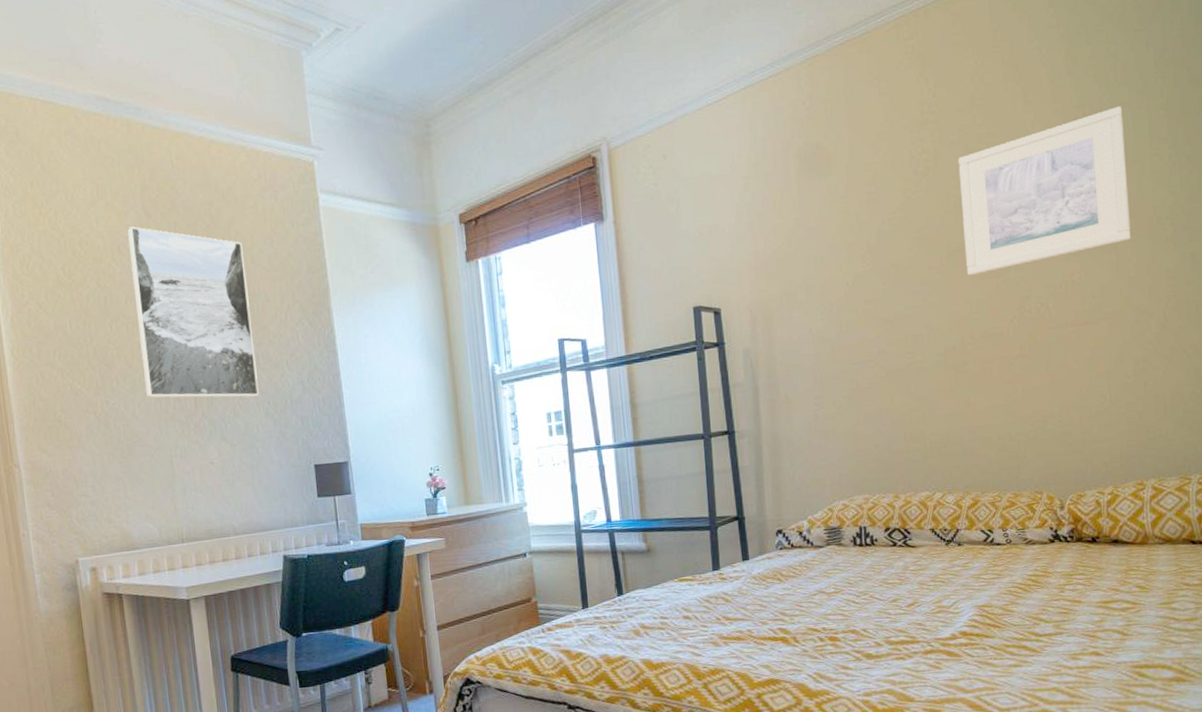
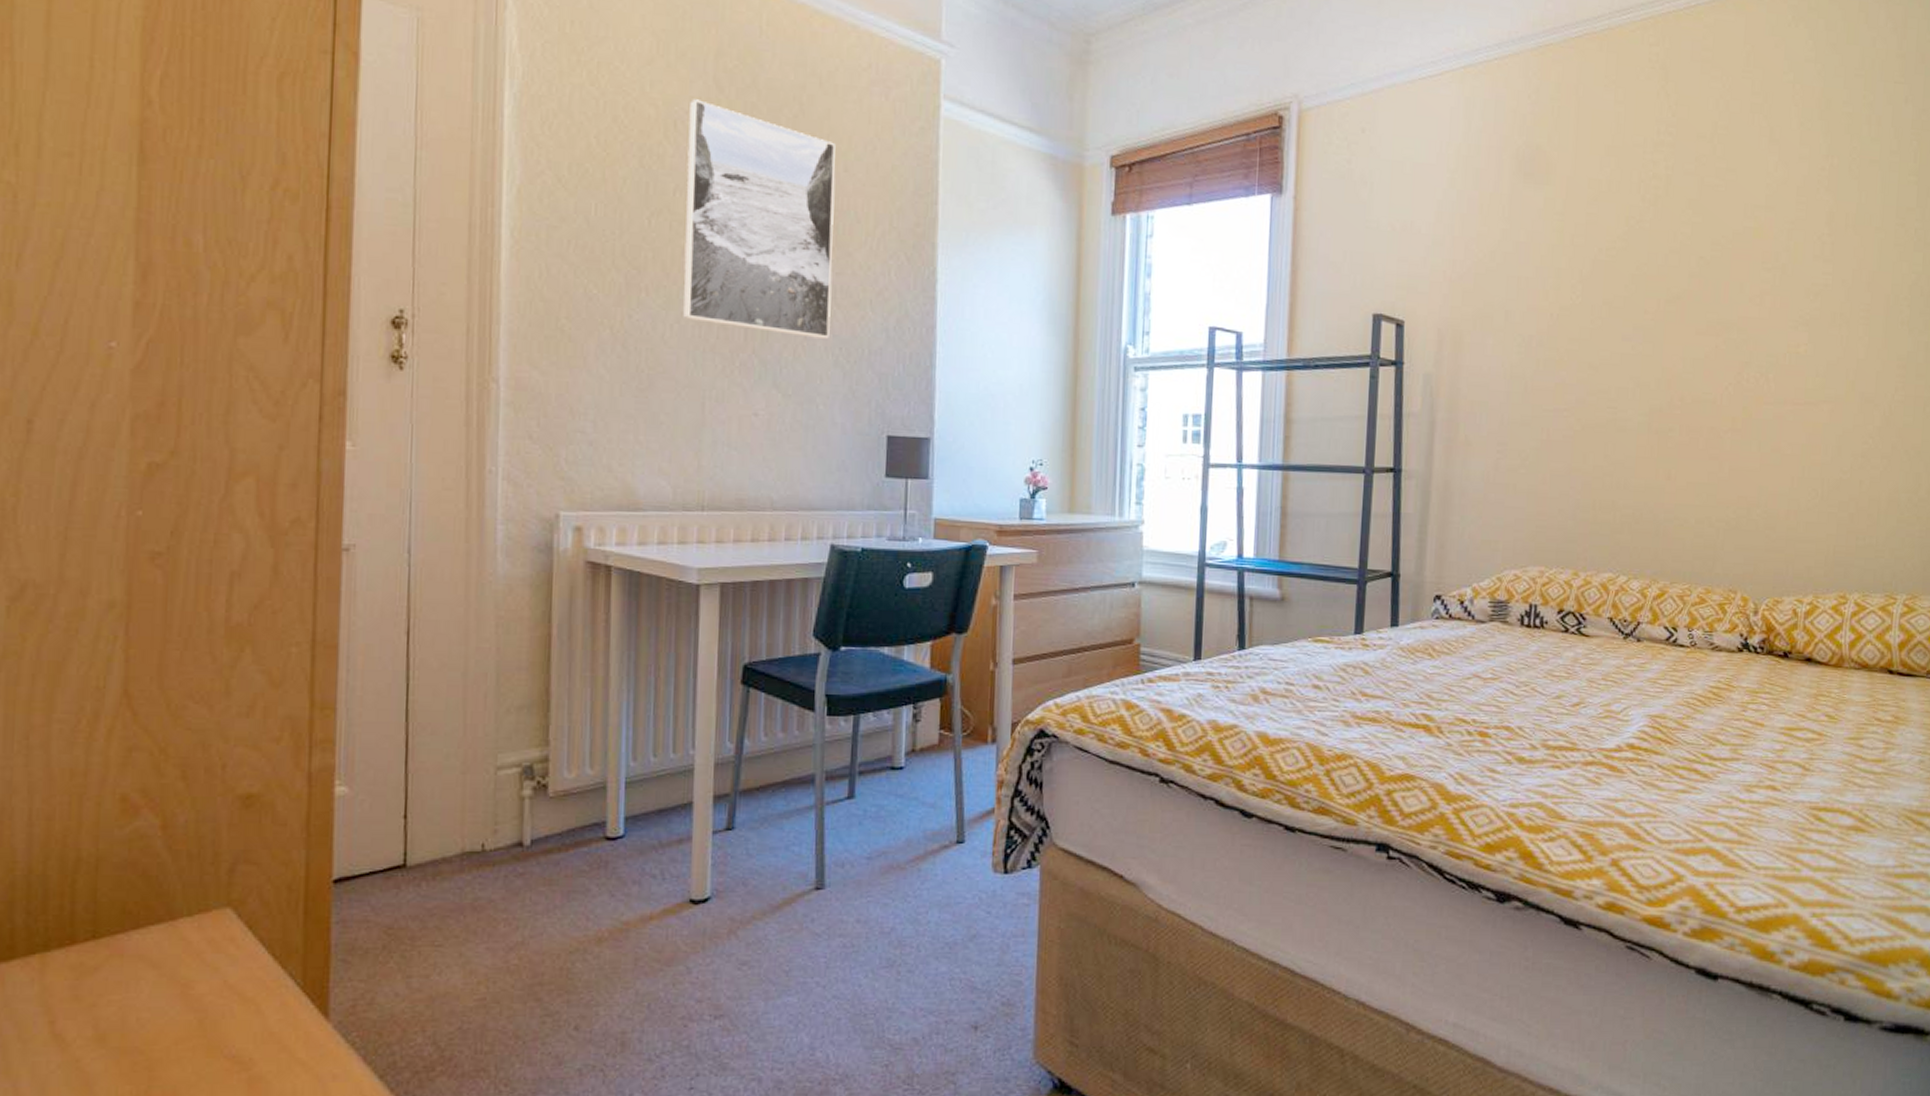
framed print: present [958,106,1131,275] -> none [1685,163,1873,328]

